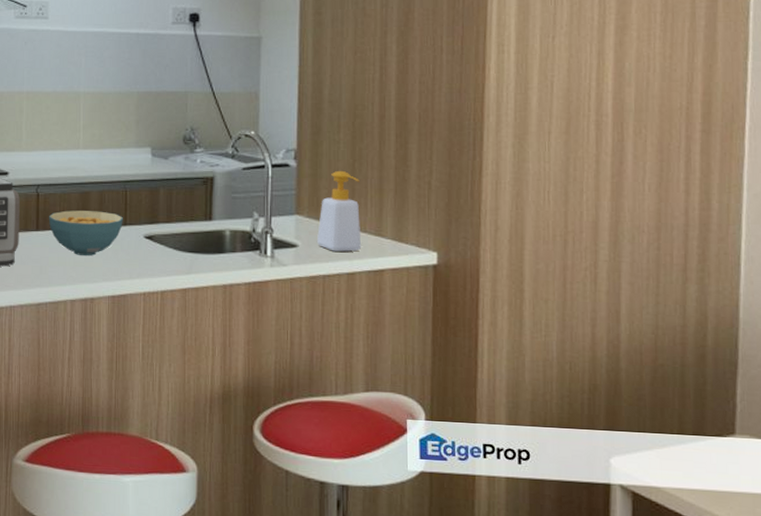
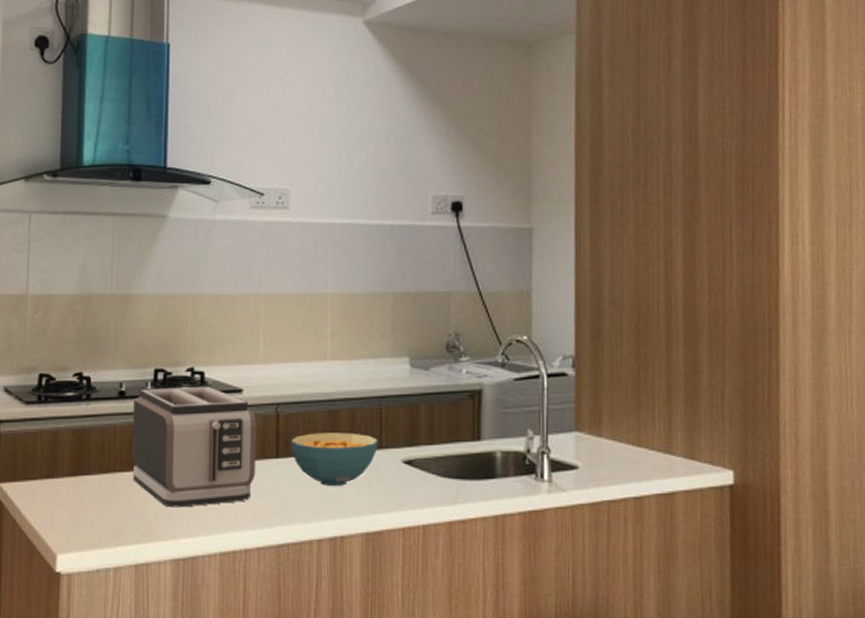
soap bottle: present [316,170,362,252] -> none [599,379,650,473]

